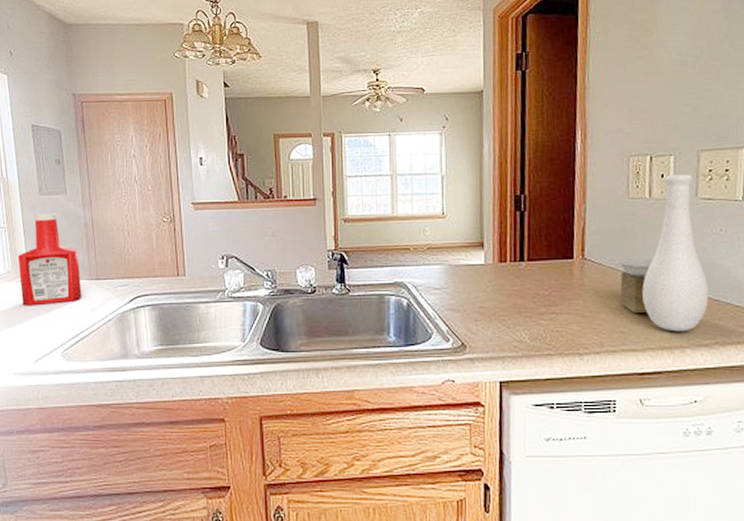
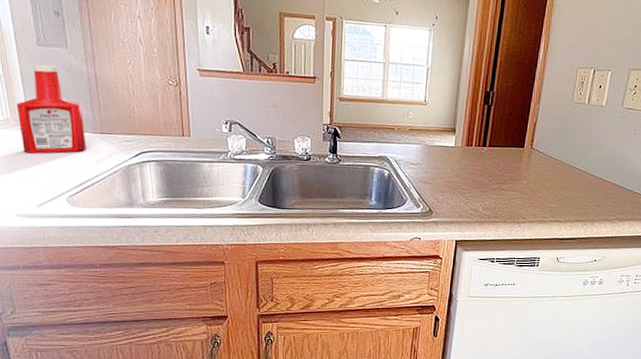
vase: present [615,174,709,332] -> none [553,86,622,210]

